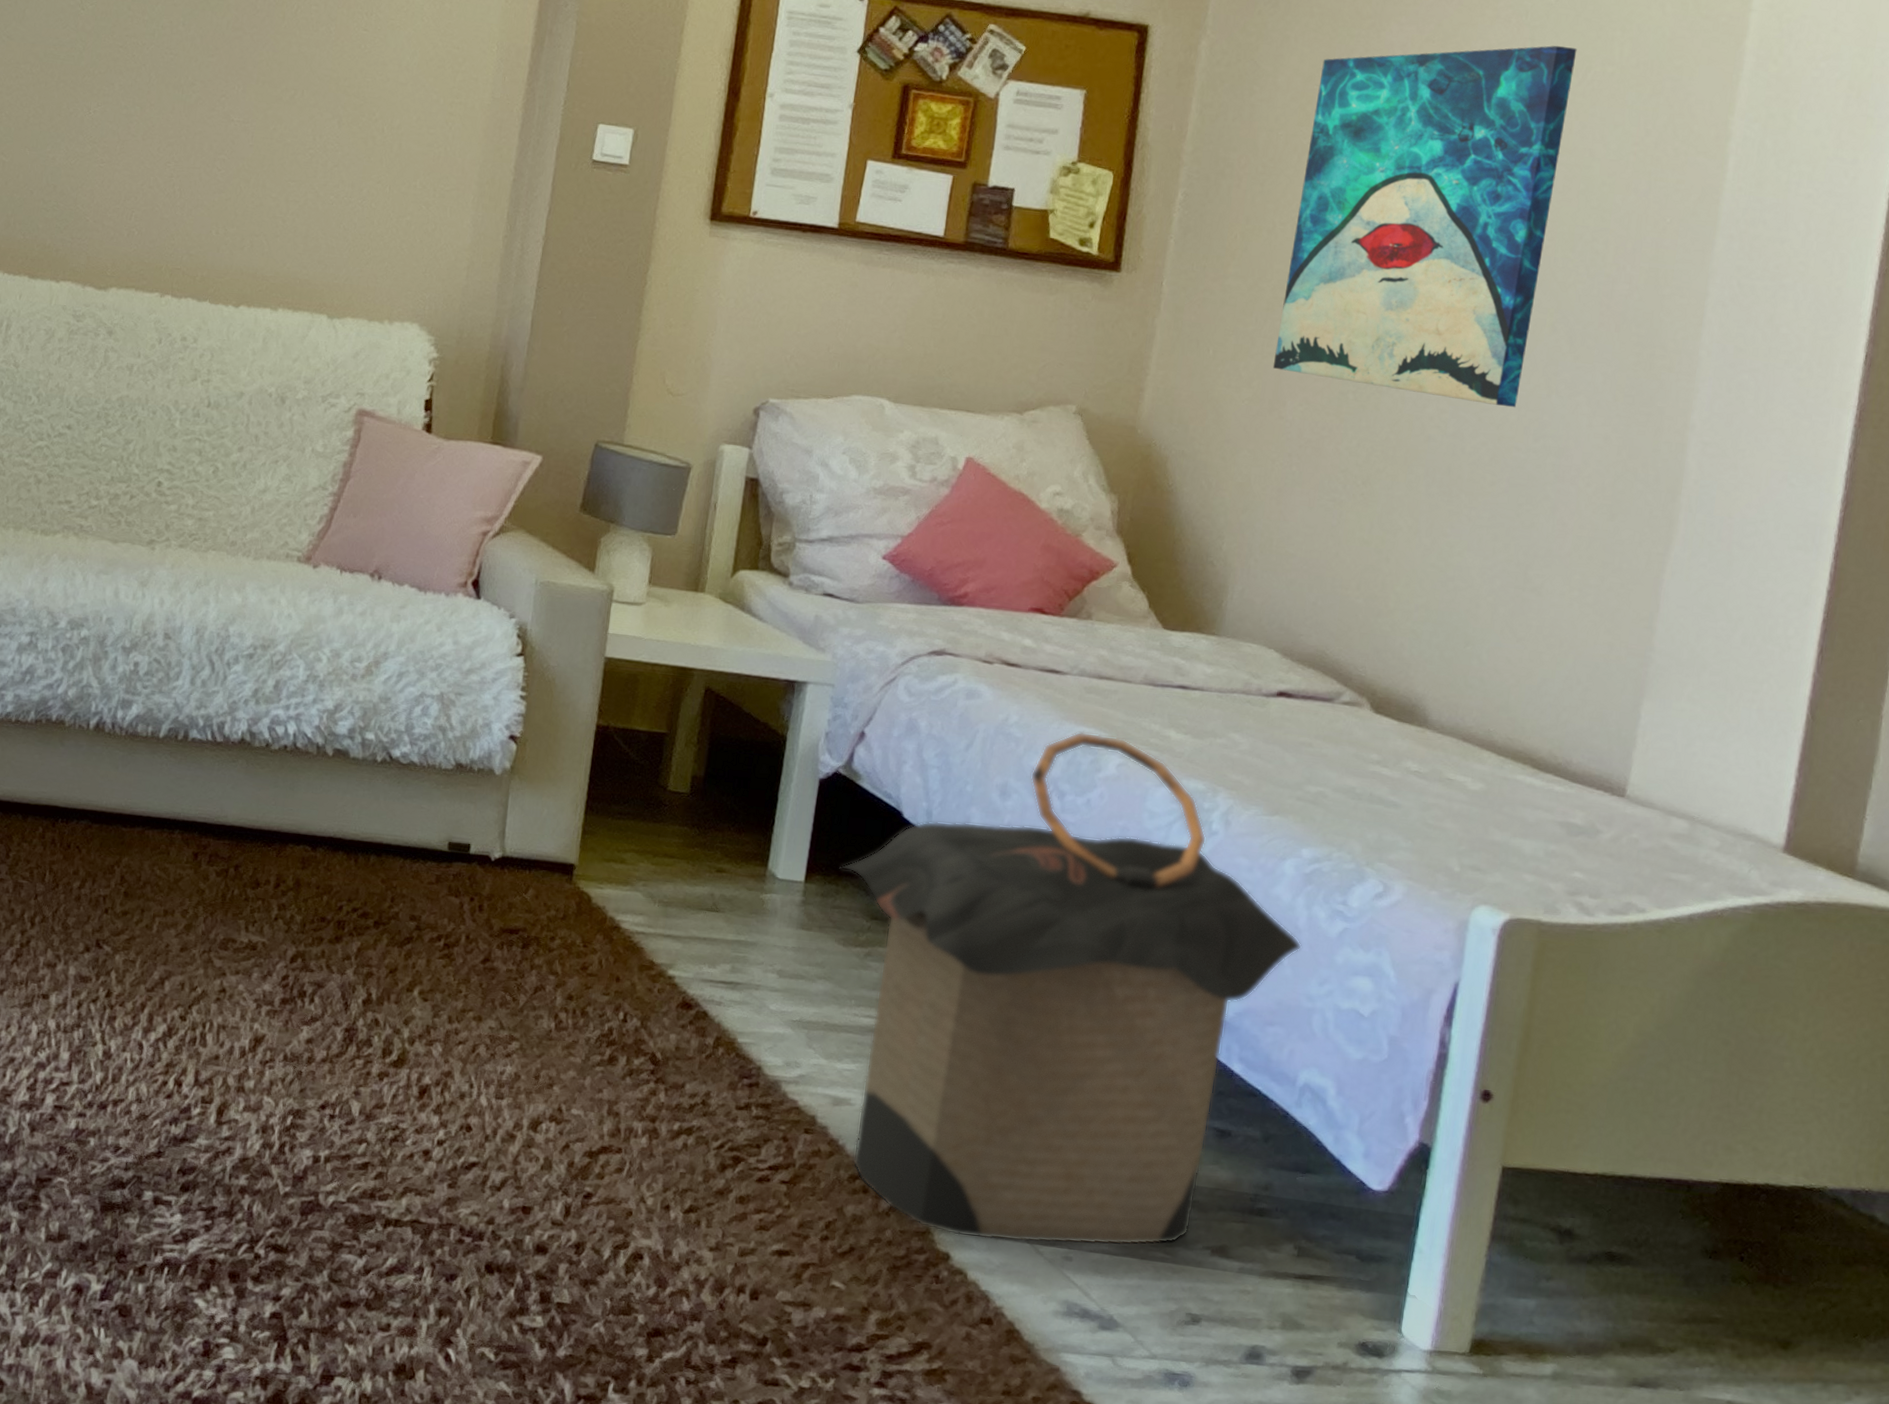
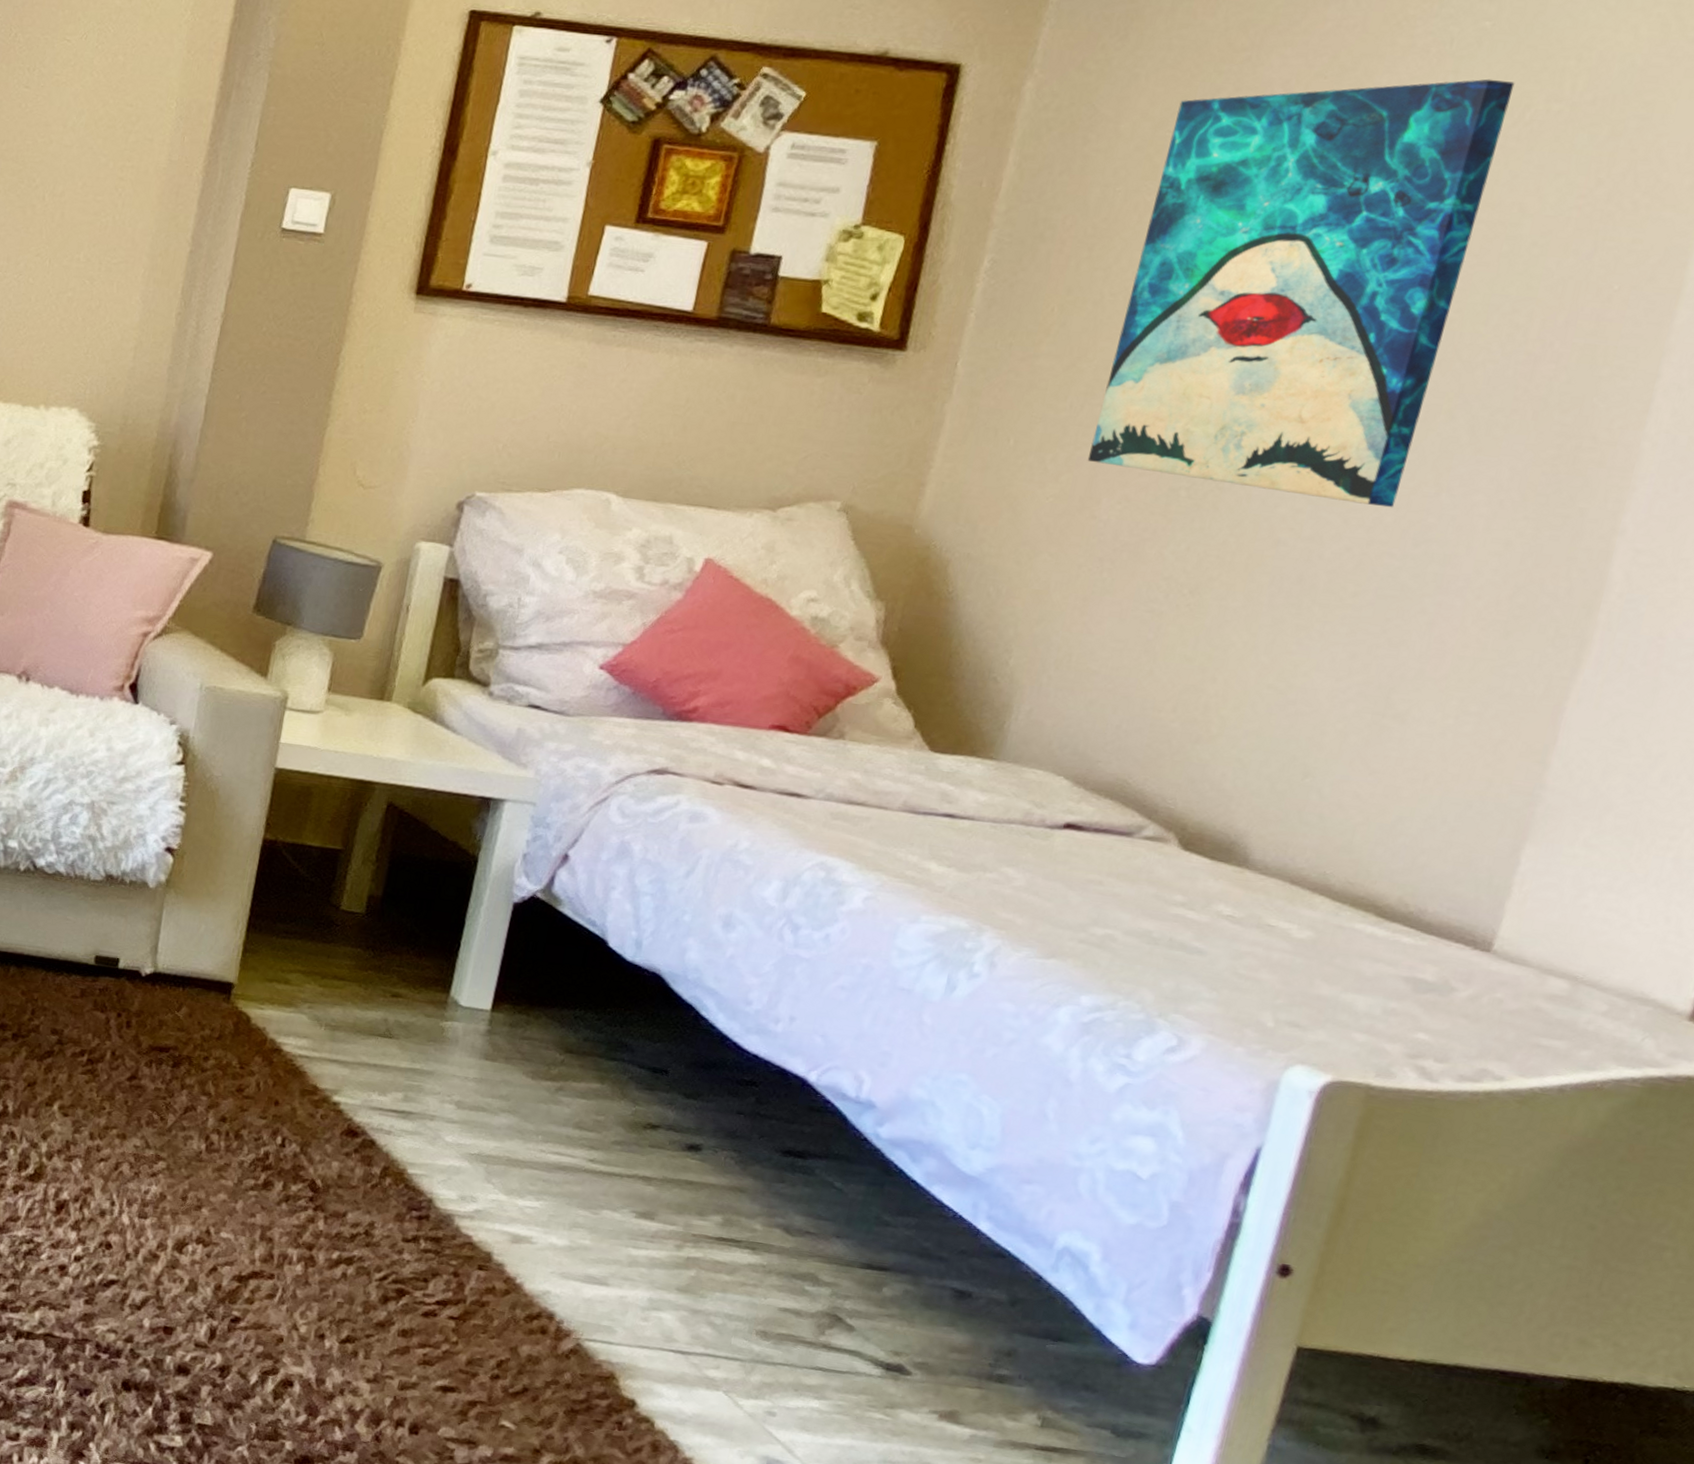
laundry hamper: present [839,731,1302,1245] -> none [530,861,1073,1405]

